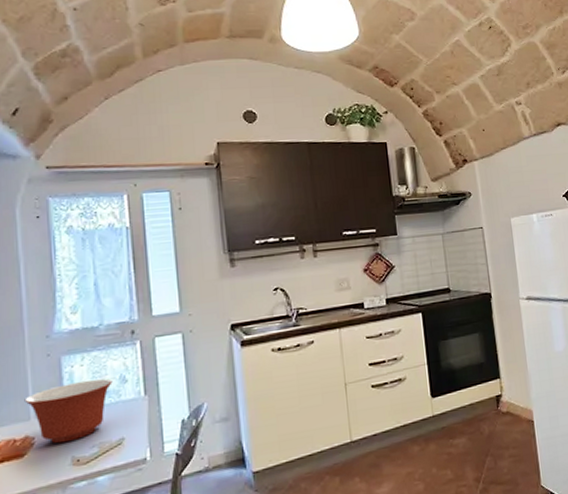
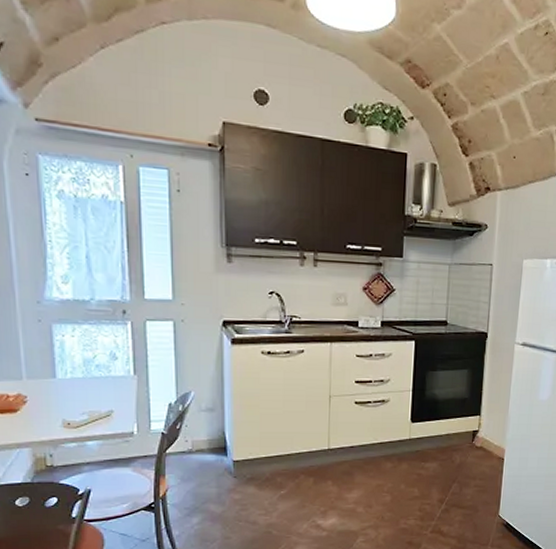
mixing bowl: present [24,378,113,444] -> none [16,351,103,406]

